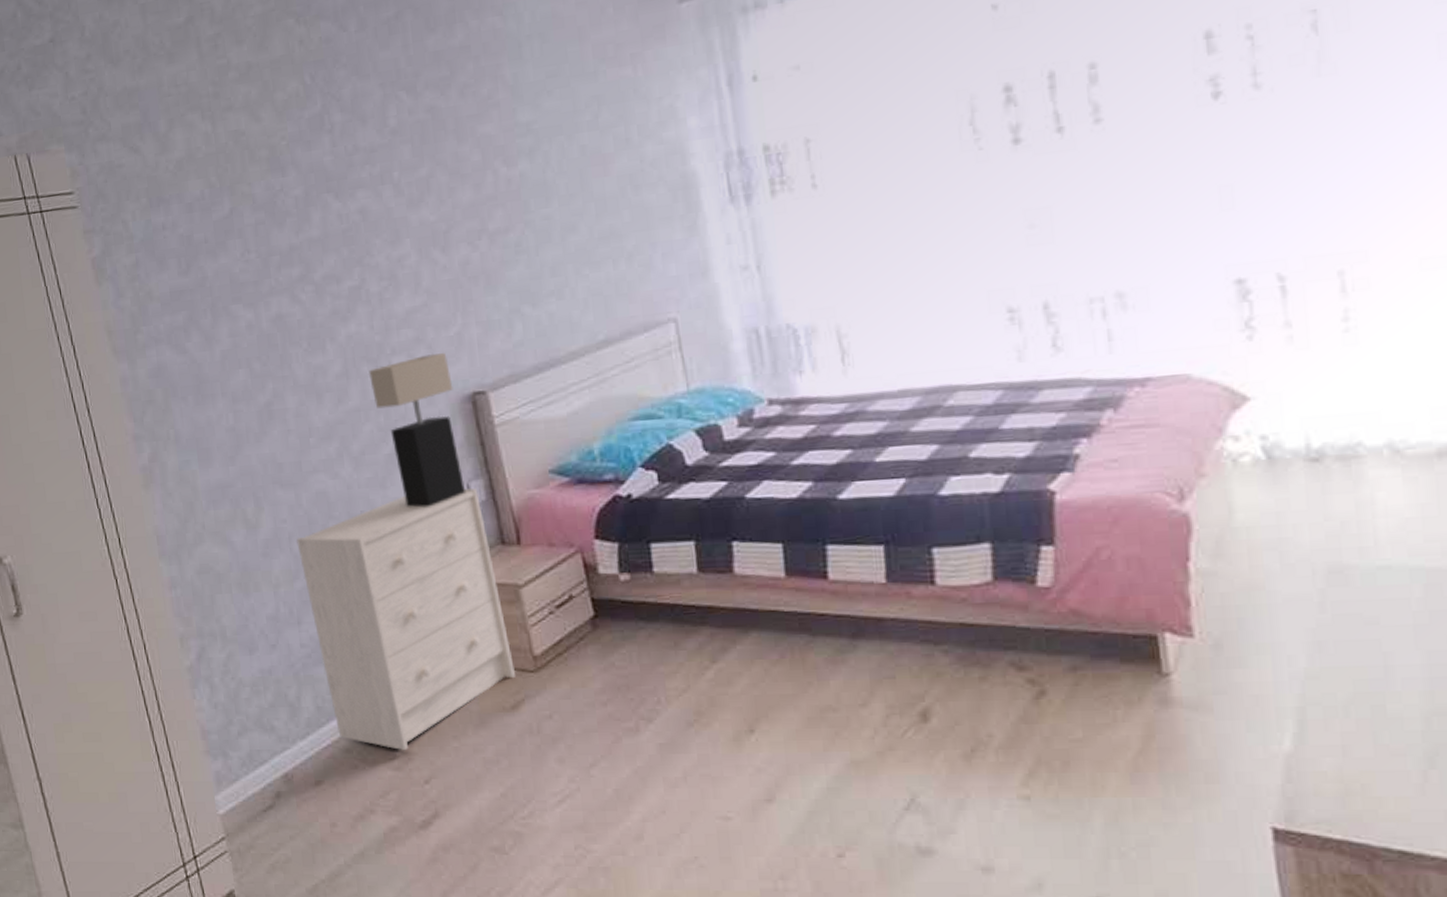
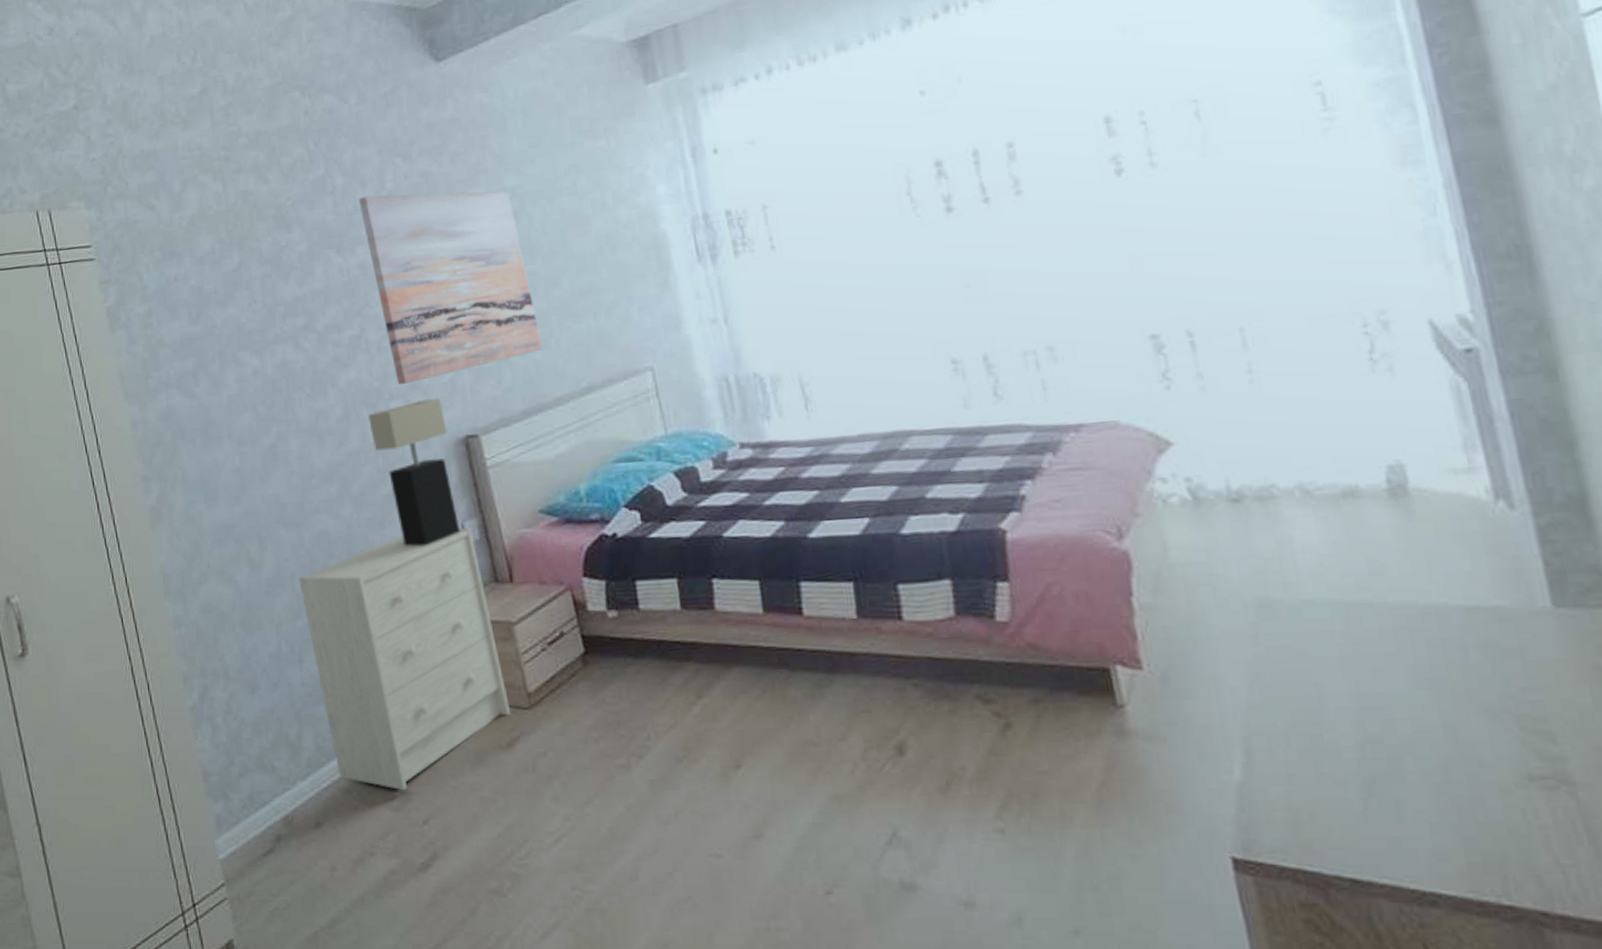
wall art: none [358,126,557,339] -> present [358,191,543,385]

